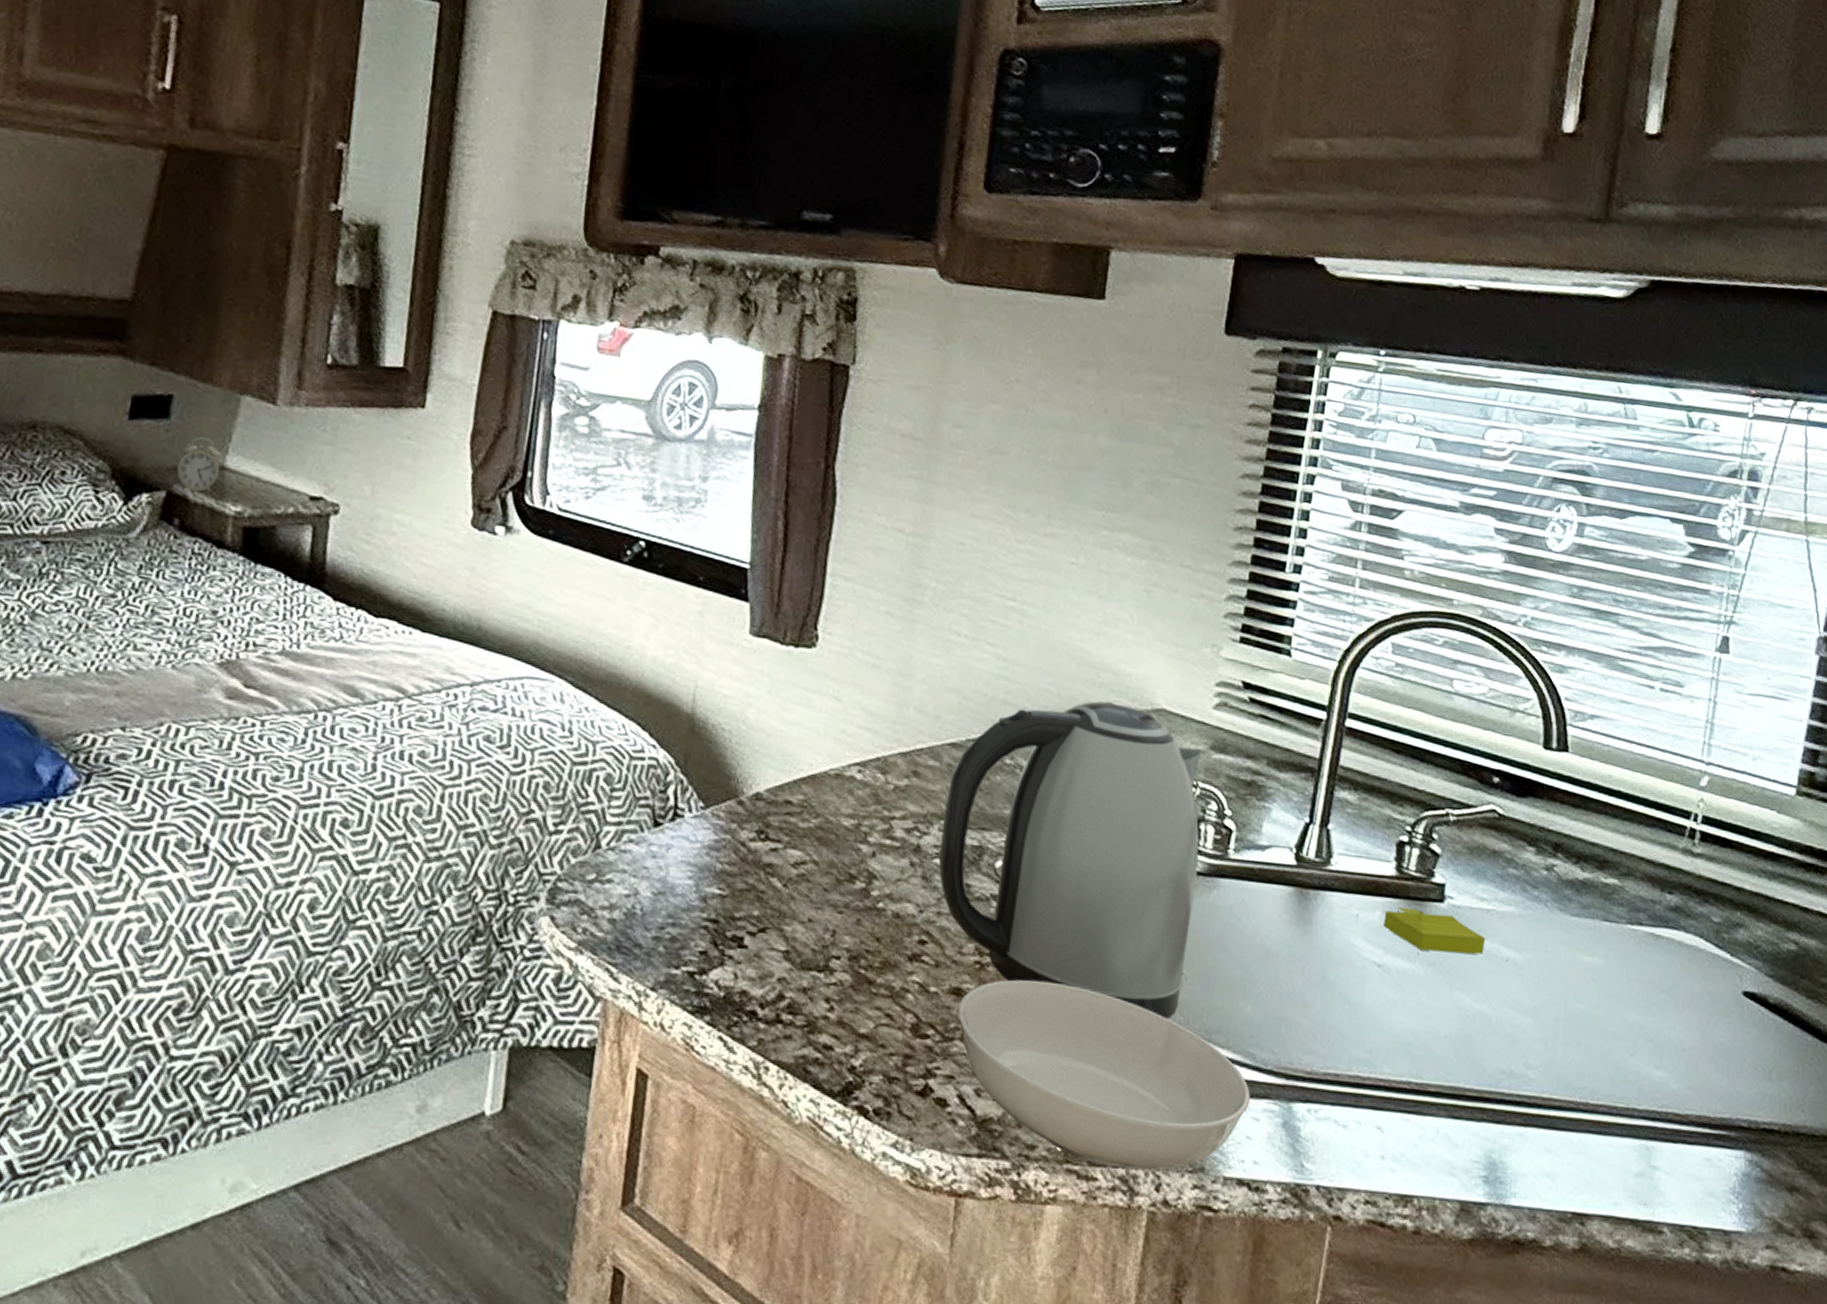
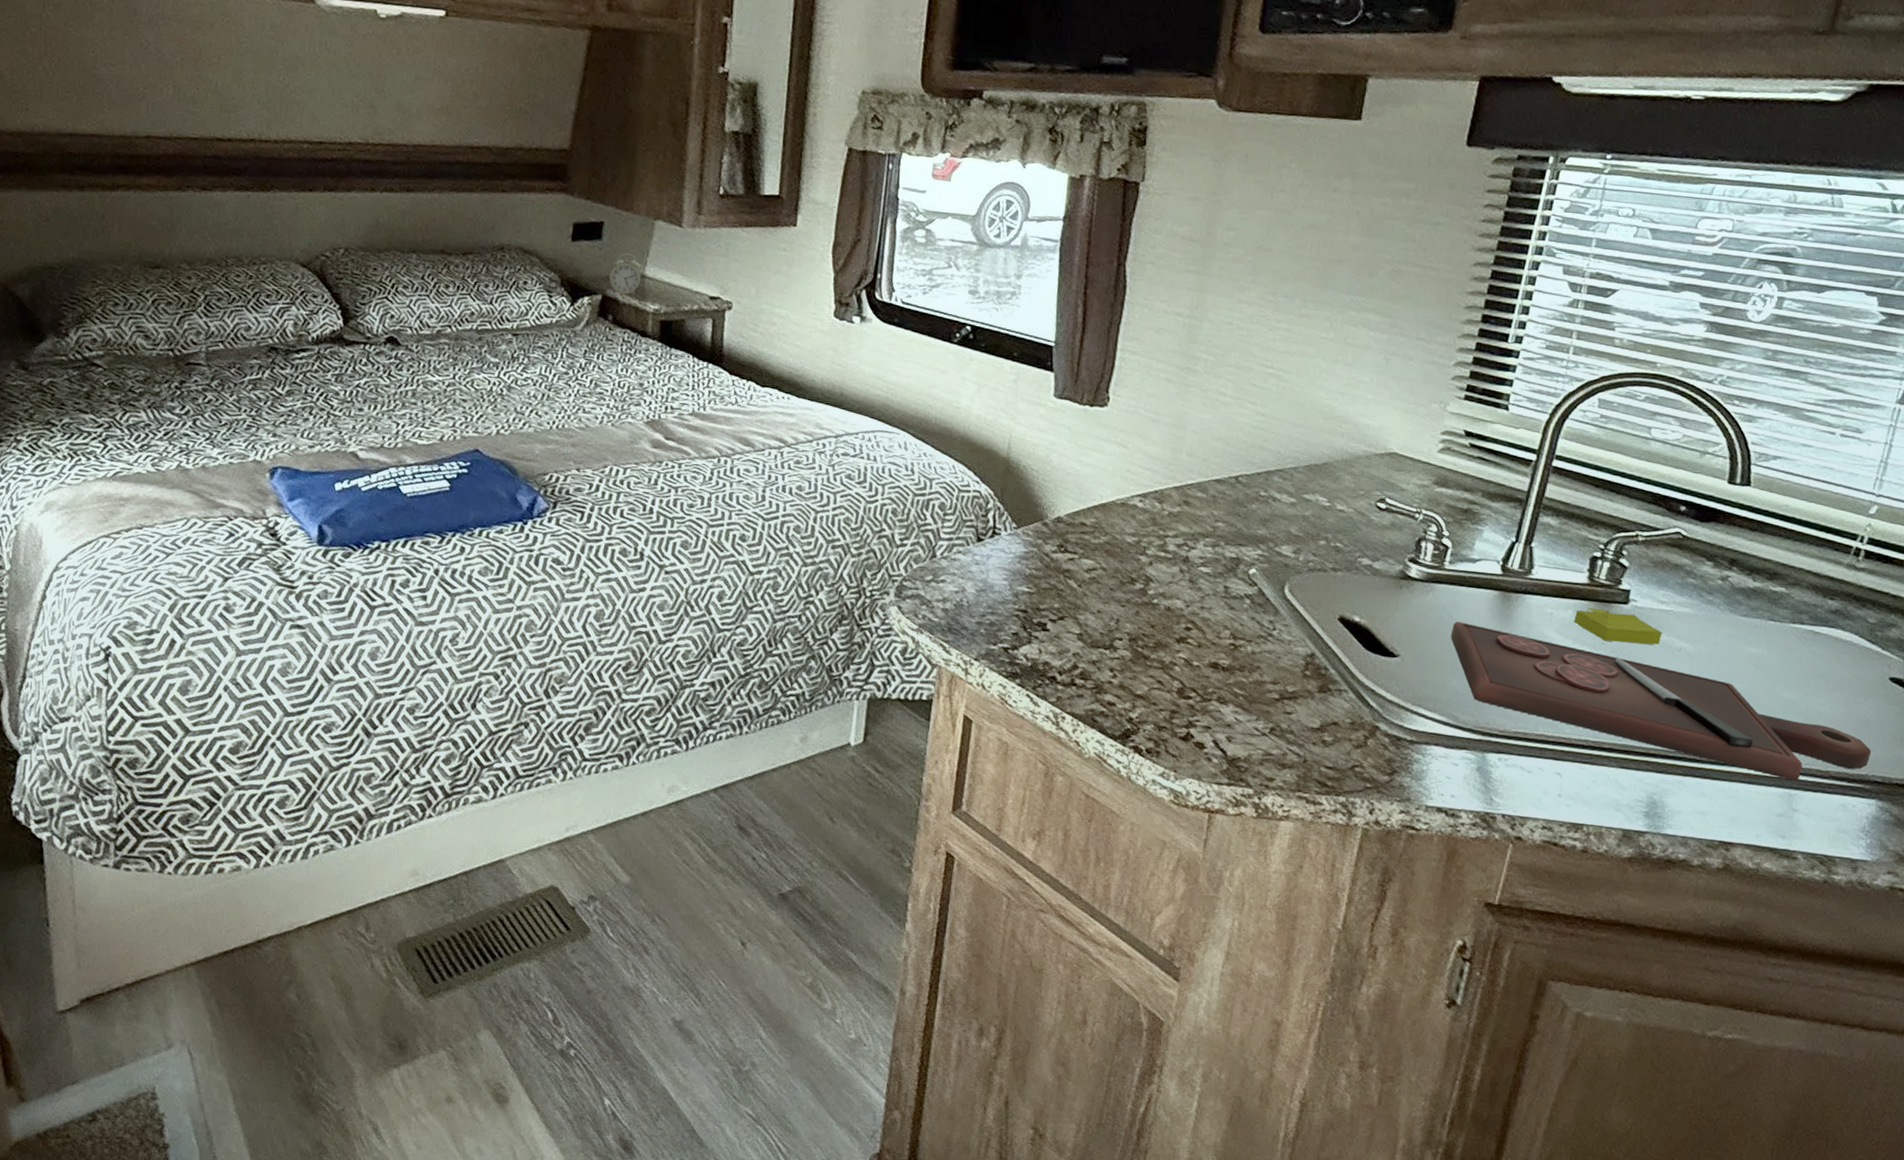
kettle: present [939,701,1202,1019] -> none [1203,446,1427,689]
bowl: present [958,979,1250,1170] -> none [1215,657,1452,799]
cutting board: none [1240,927,1733,1129] -> present [1450,621,1872,781]

